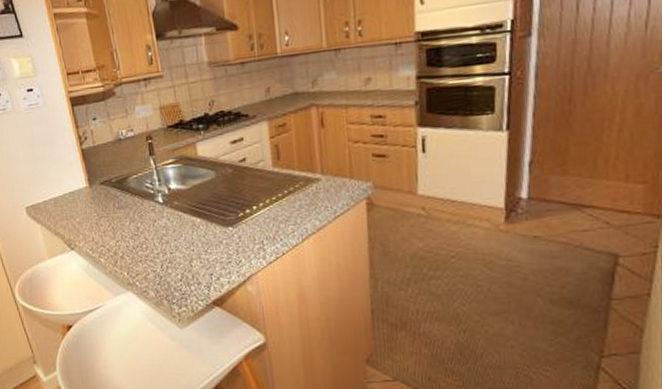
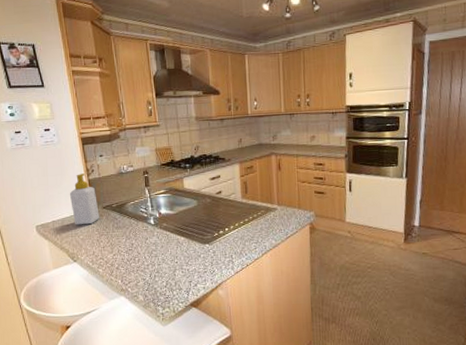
soap bottle: none [60,142,97,206] -> present [69,173,99,225]

